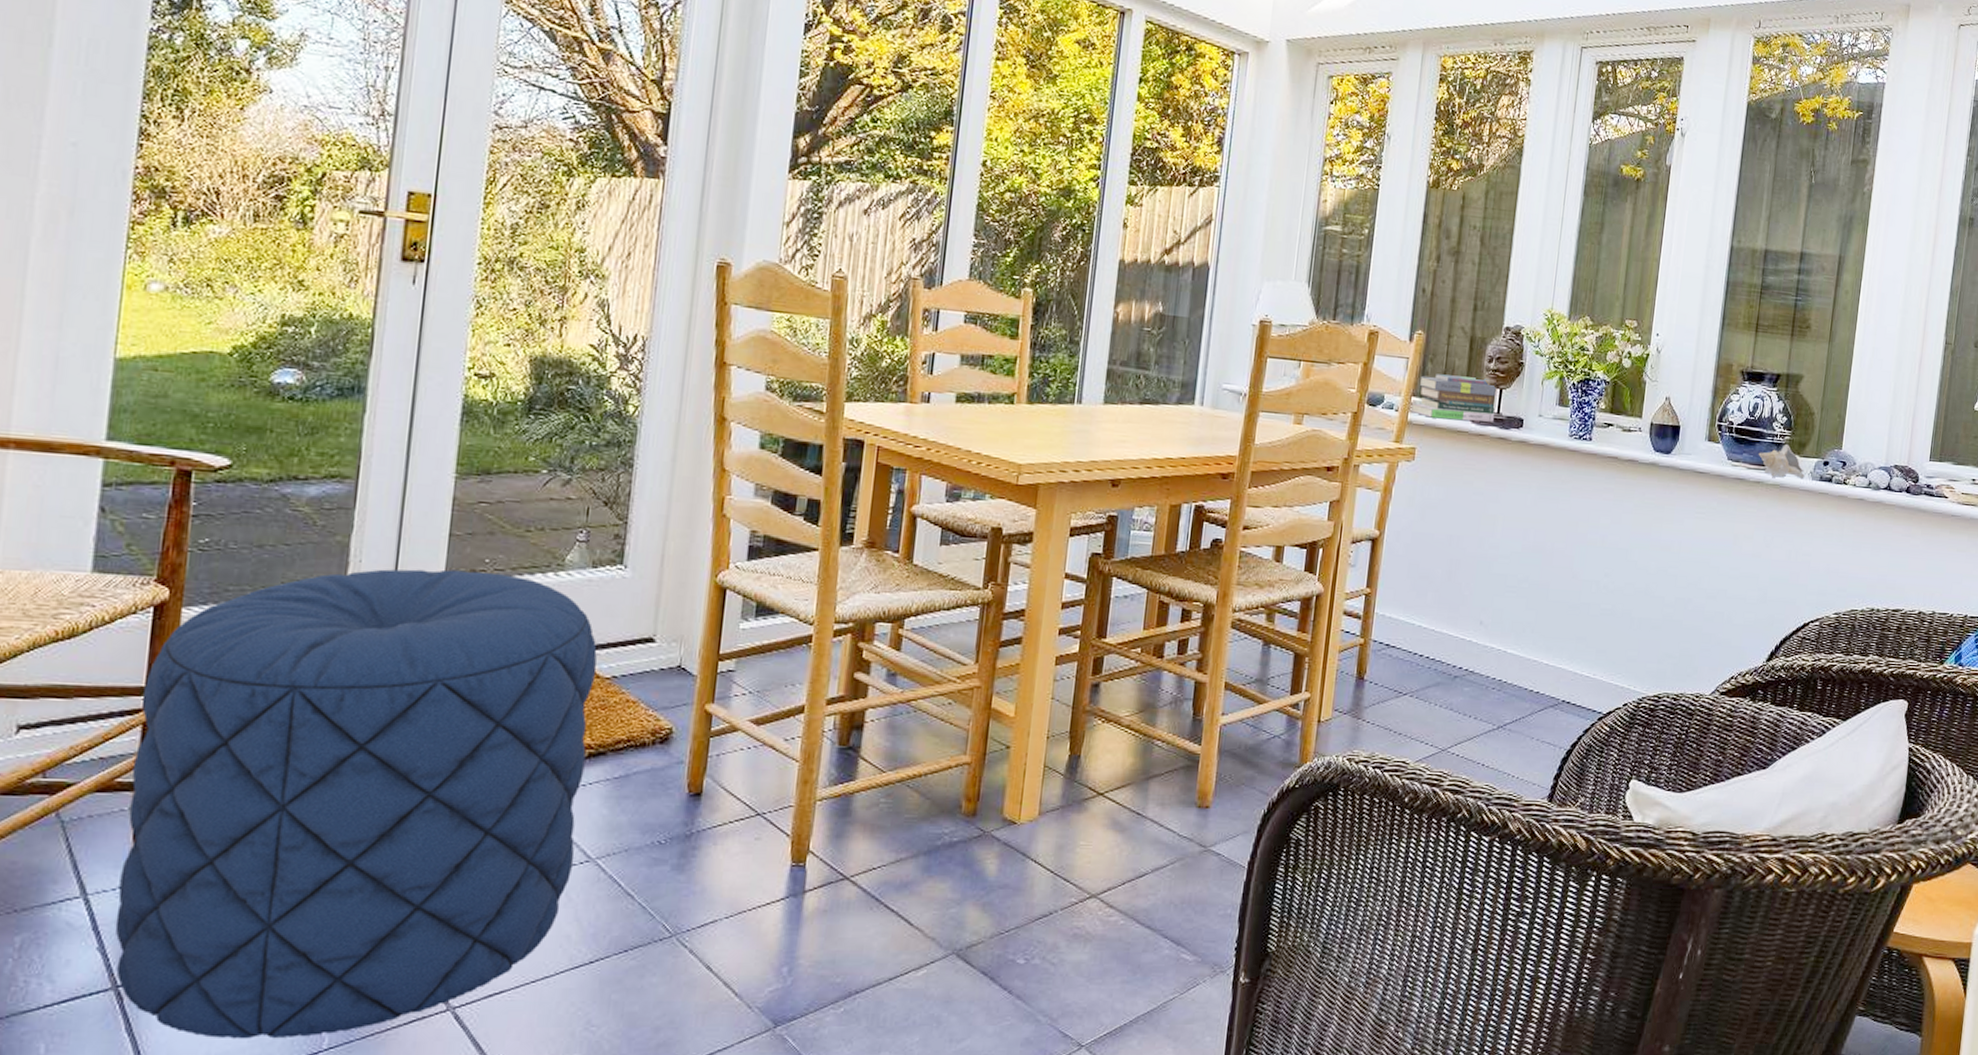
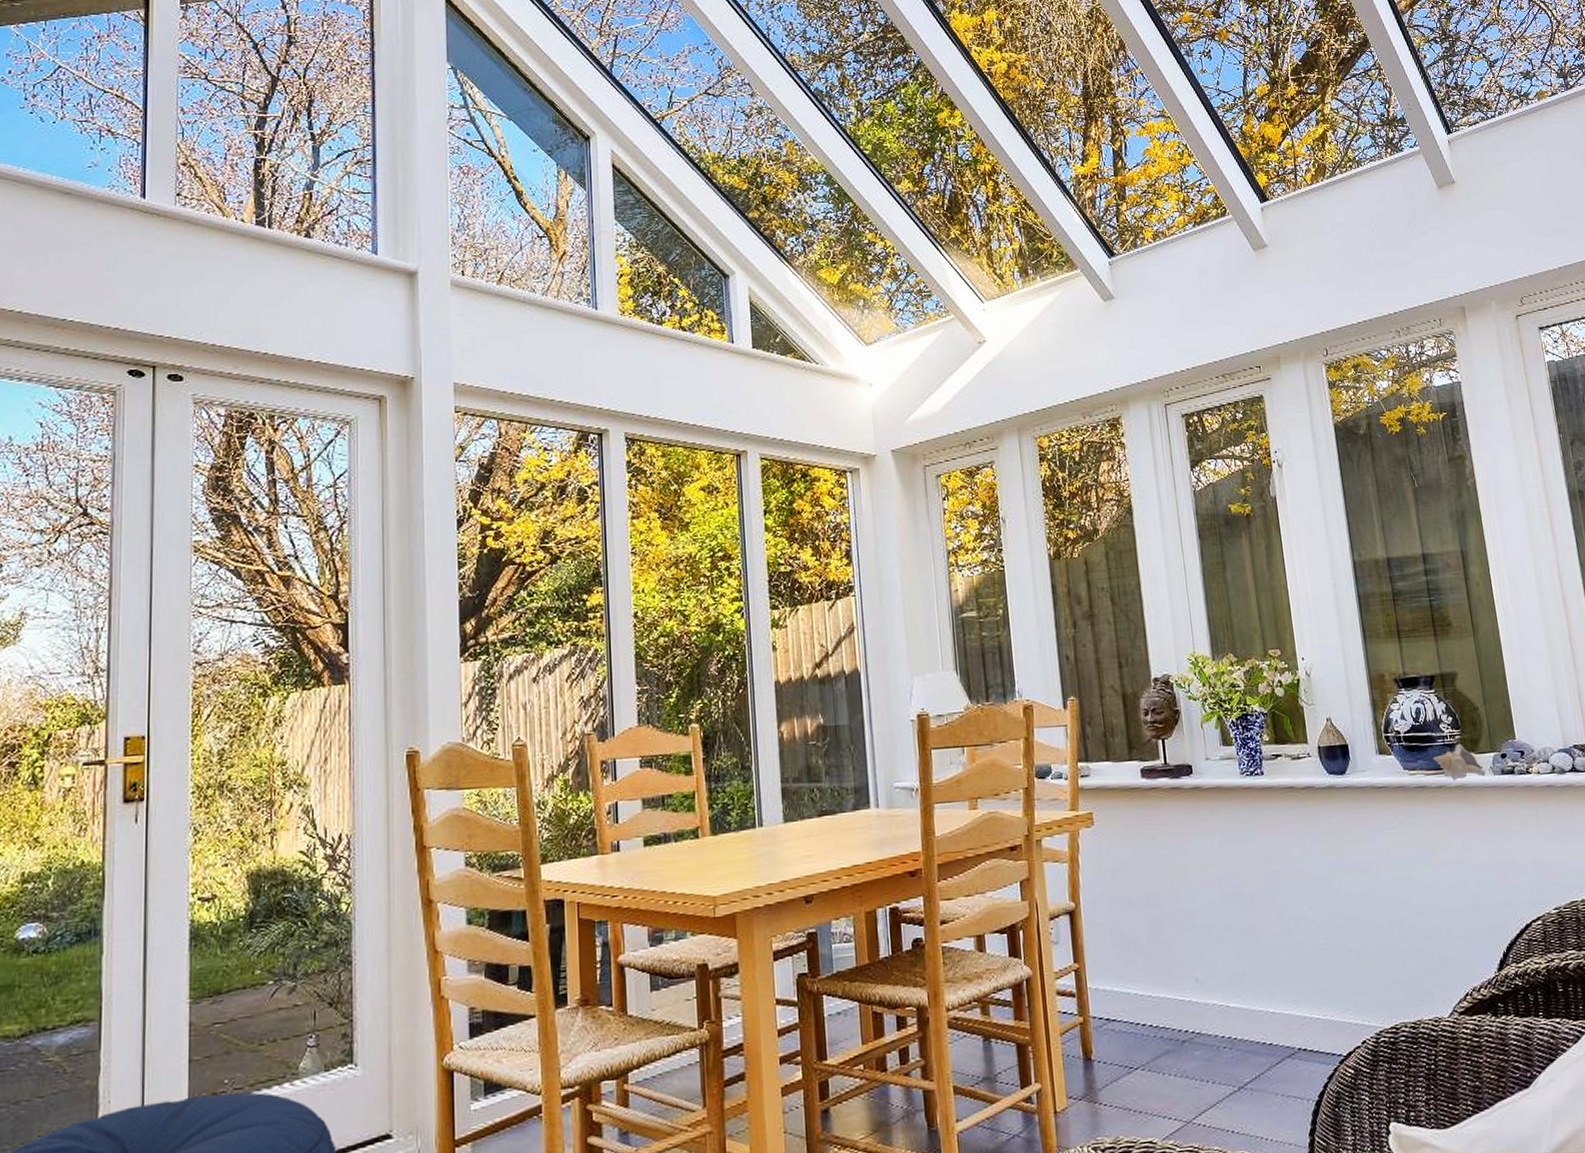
books: present [1411,374,1496,422] -> none [1080,732,1163,780]

